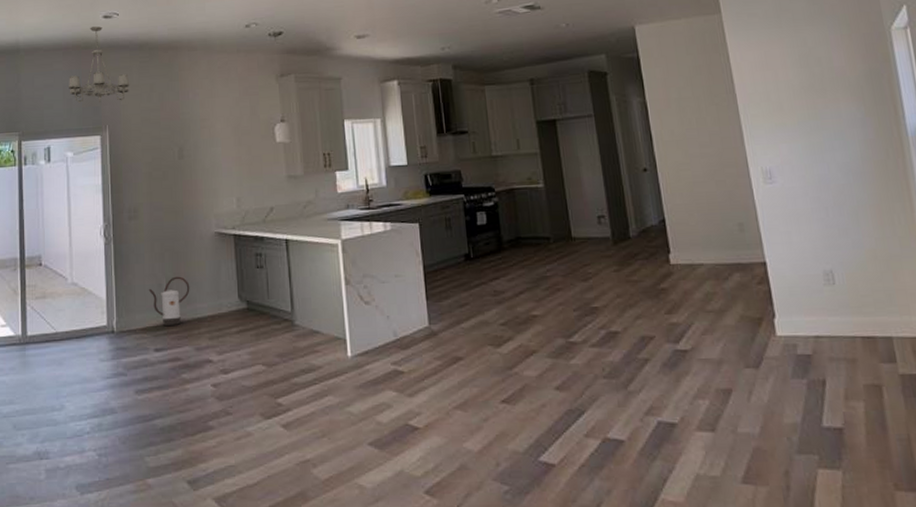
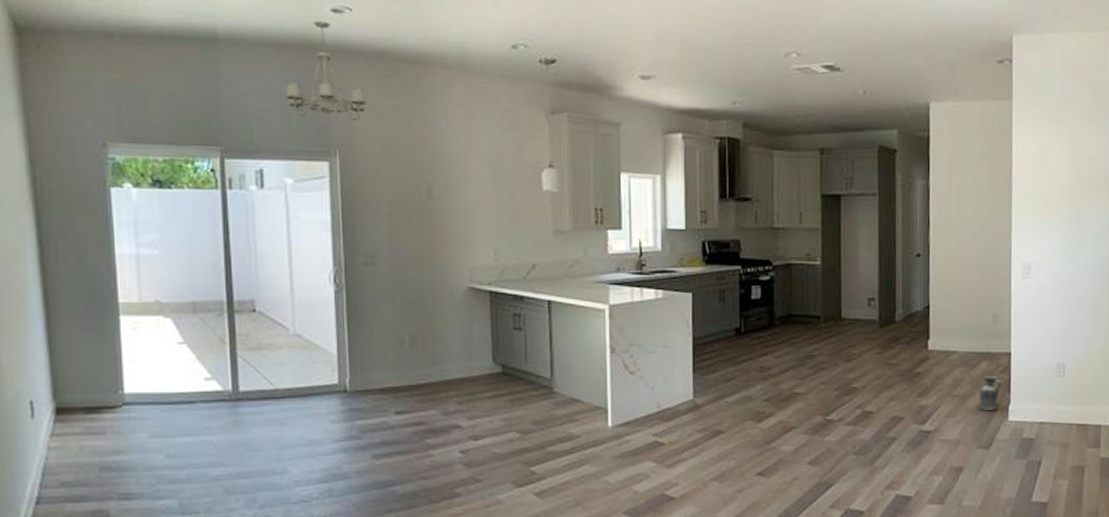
watering can: present [148,276,190,326] -> none [388,333,437,387]
ceramic jug: none [736,287,762,325] -> present [979,375,1002,410]

